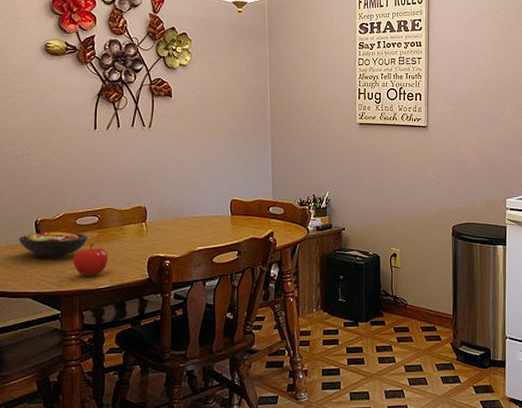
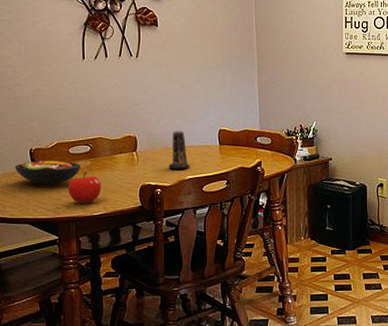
candle: none [178,200,201,241] -> present [168,130,190,170]

